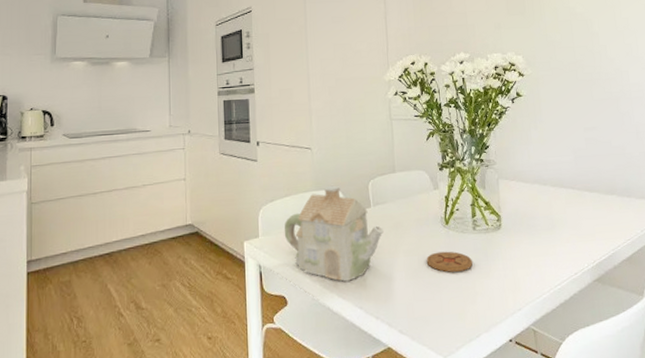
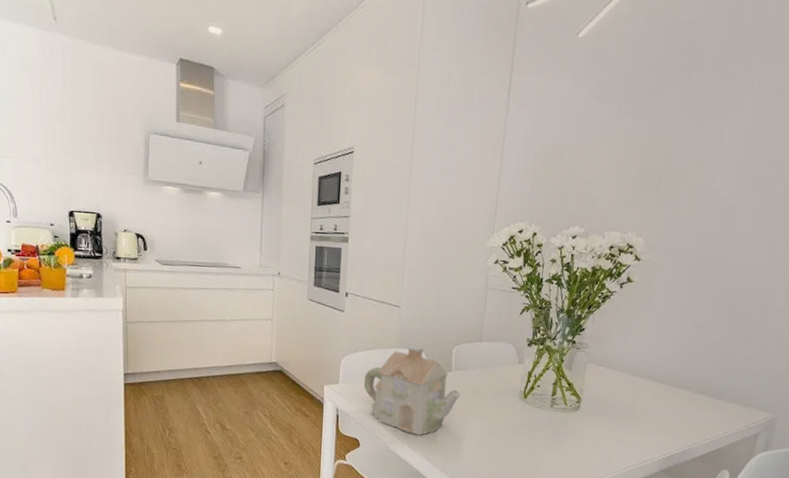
coaster: present [426,251,474,273] -> none [498,422,544,443]

